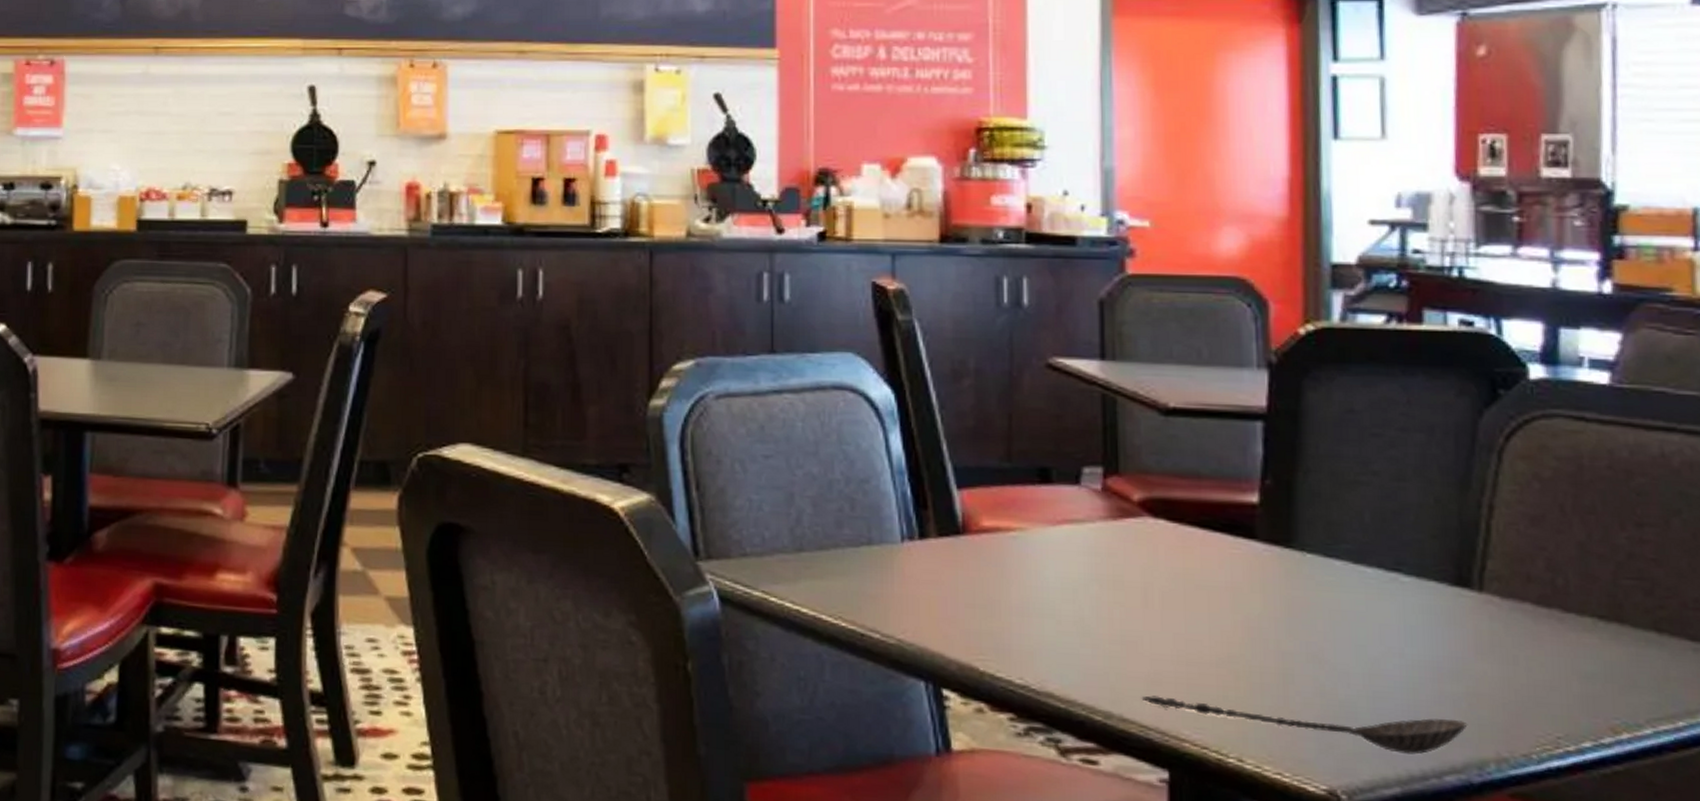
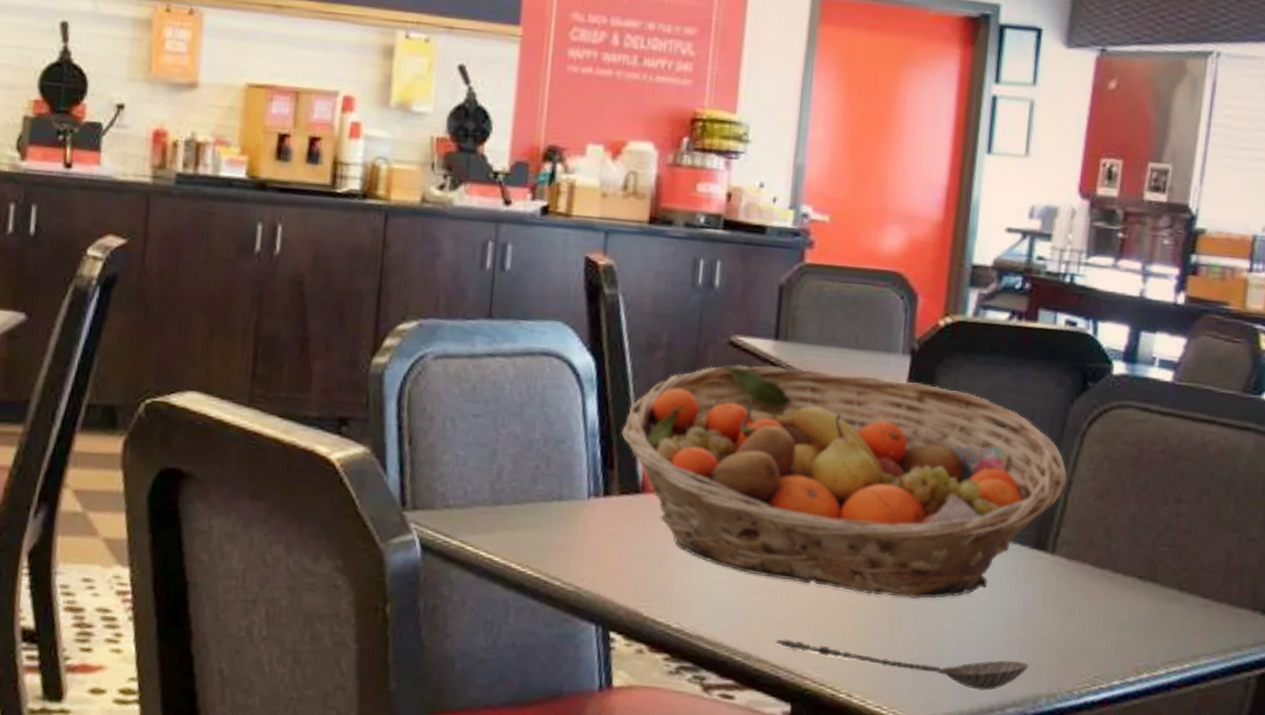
fruit basket: none [933,389,1487,647] -> present [621,364,1067,599]

